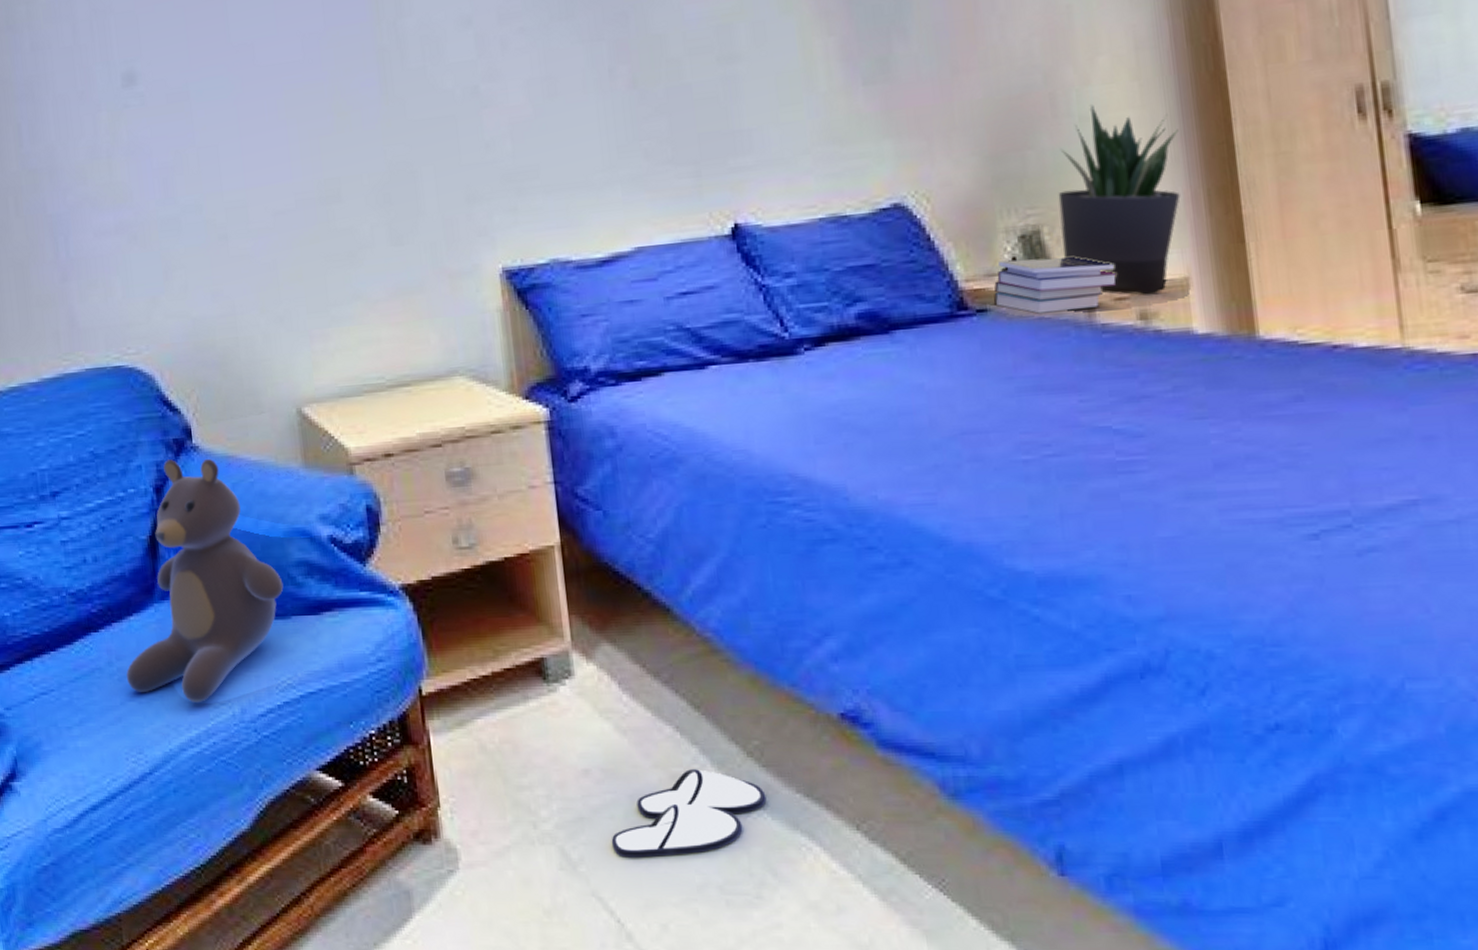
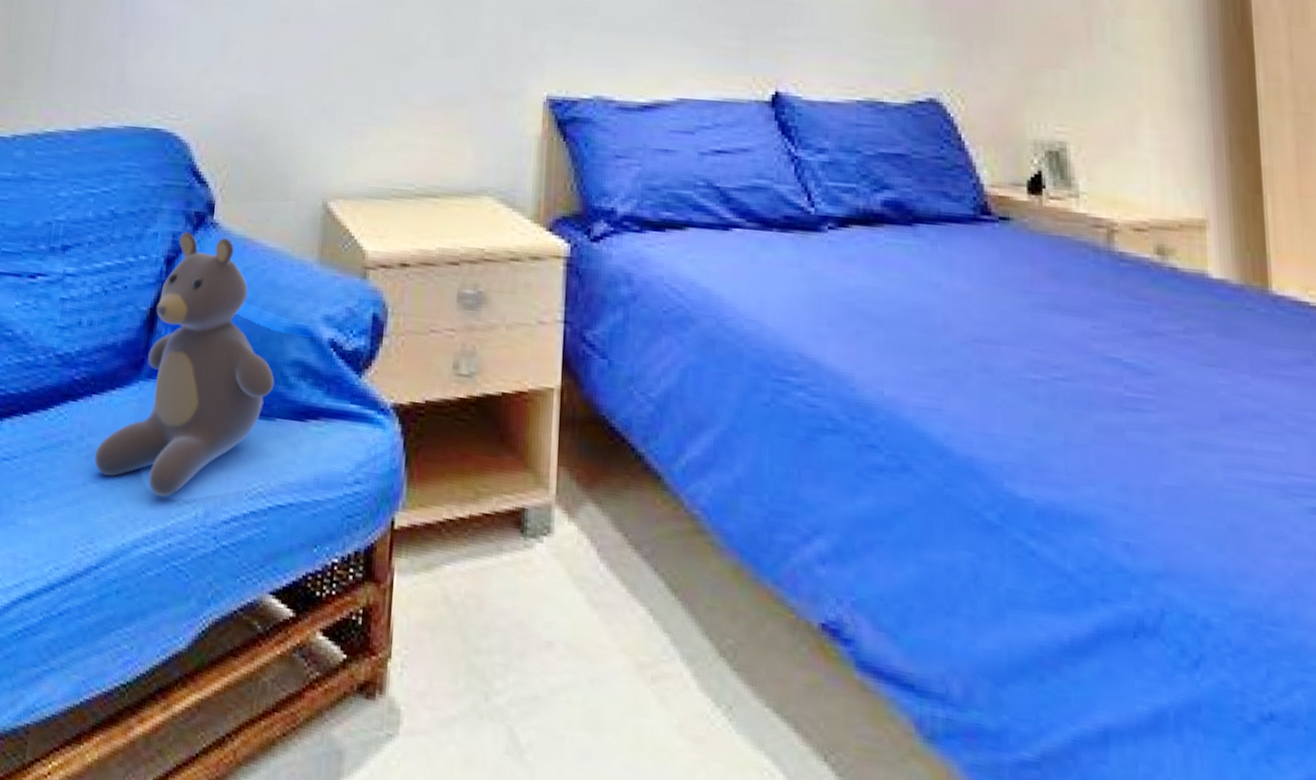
slippers: present [611,769,767,858] -> none [564,660,734,760]
books: present [993,257,1118,315] -> none [1016,172,1138,236]
planter: present [1058,105,1181,296] -> none [1086,36,1205,230]

